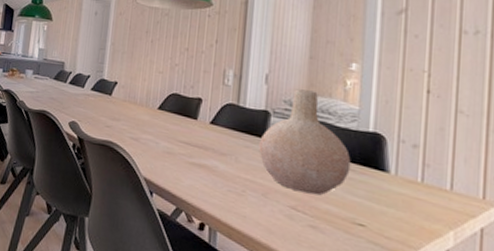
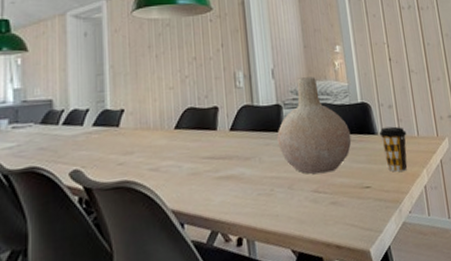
coffee cup: none [392,167,434,224] -> present [379,126,408,172]

